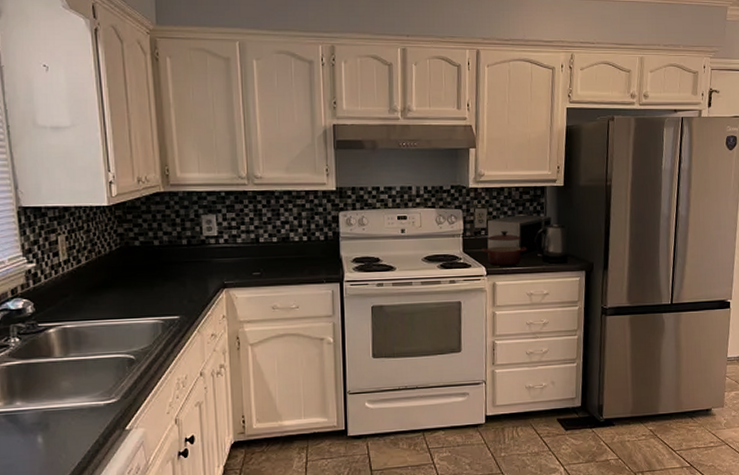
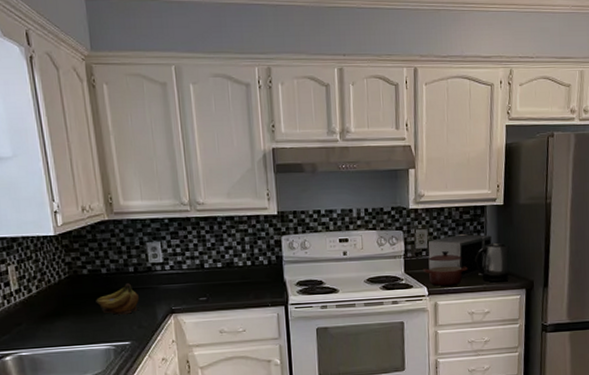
fruit: none [146,256,192,288] -> present [96,283,140,315]

